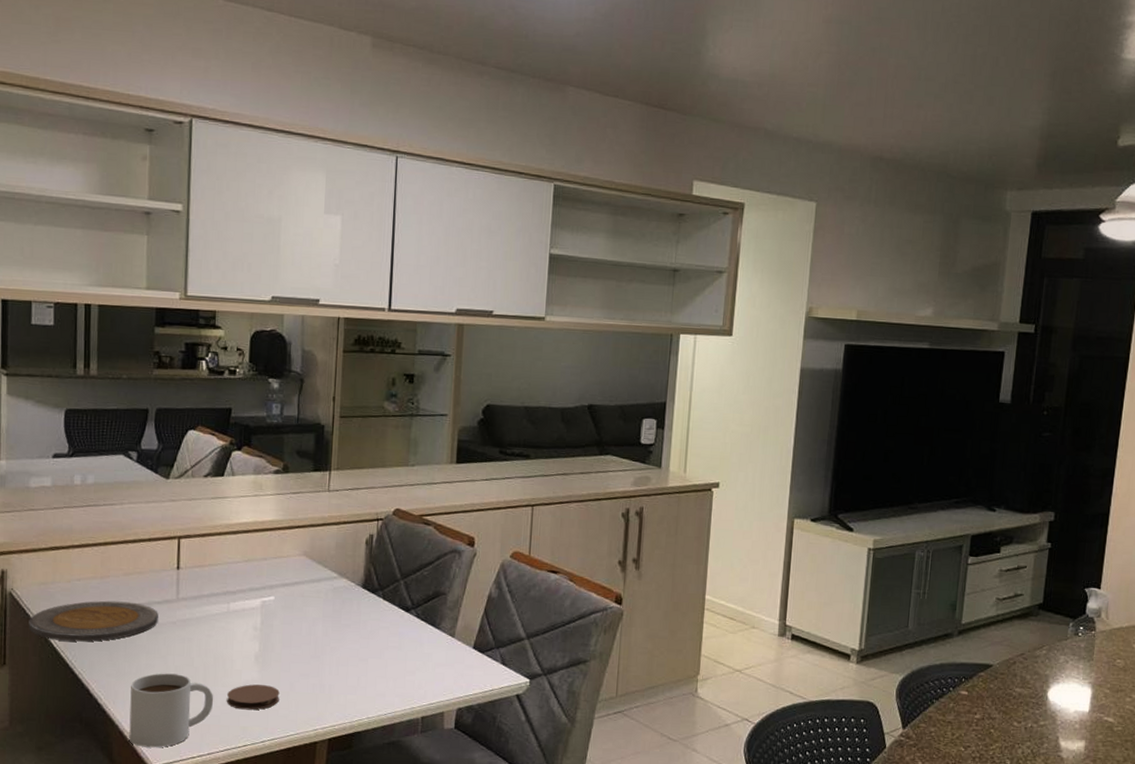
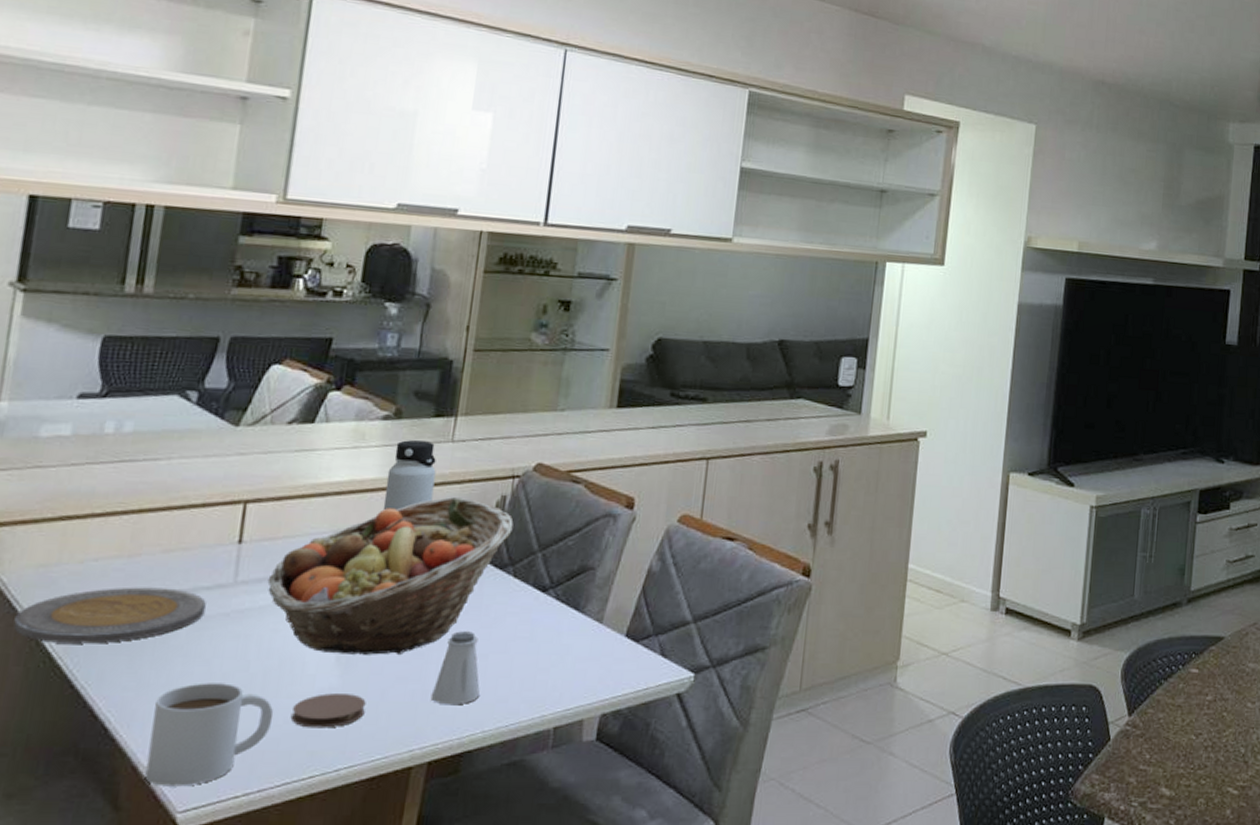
fruit basket: none [200,535,380,657] -> present [267,497,514,655]
water bottle: none [280,490,318,546] -> present [382,440,436,511]
saltshaker: none [327,640,364,697] -> present [431,631,481,706]

